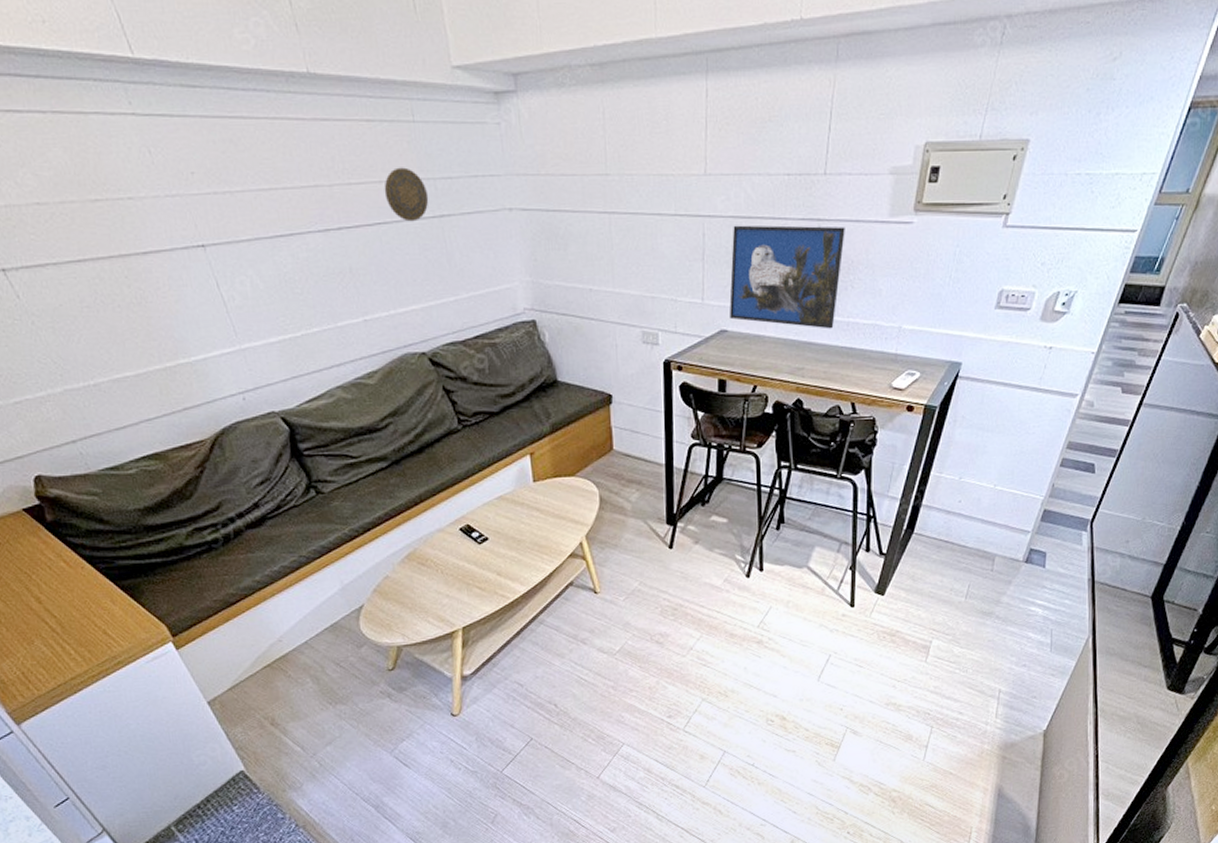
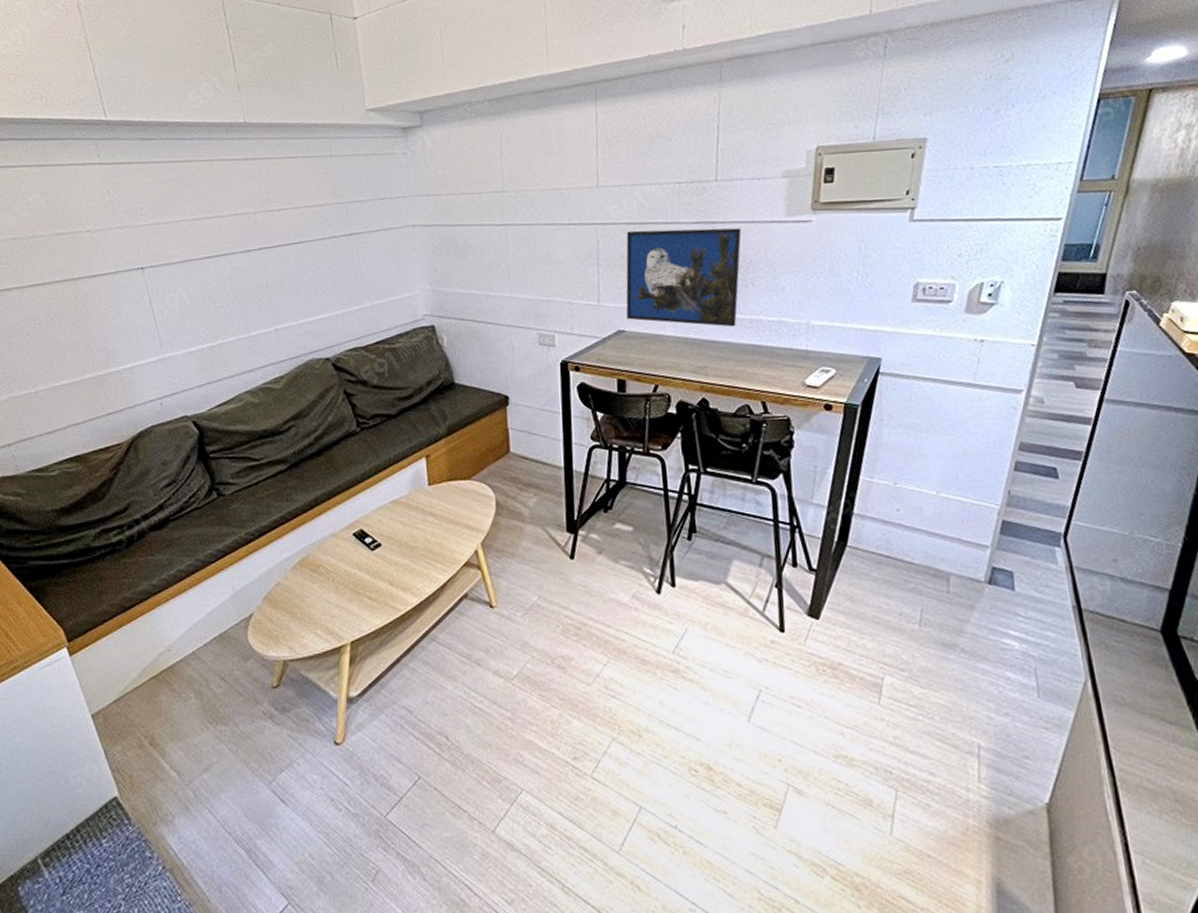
decorative plate: present [384,167,429,222] -> none [301,194,340,241]

